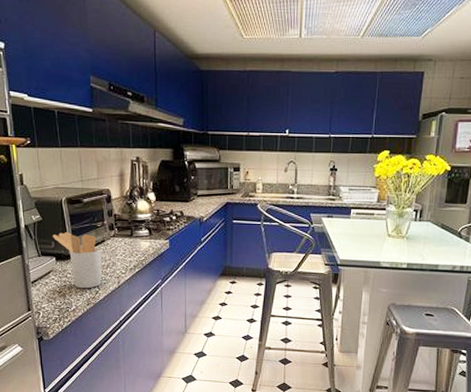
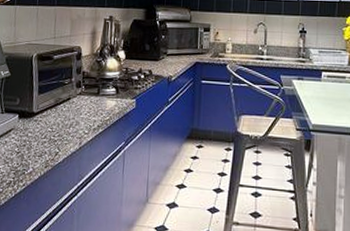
utensil holder: present [52,231,102,289] -> none [18,88,67,150]

